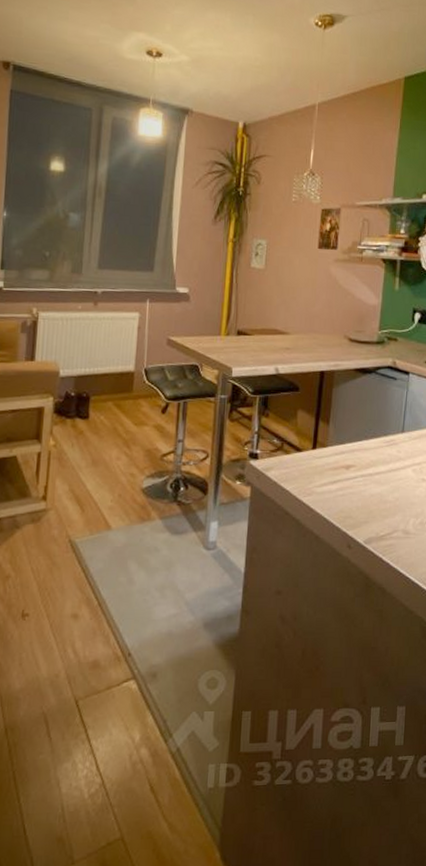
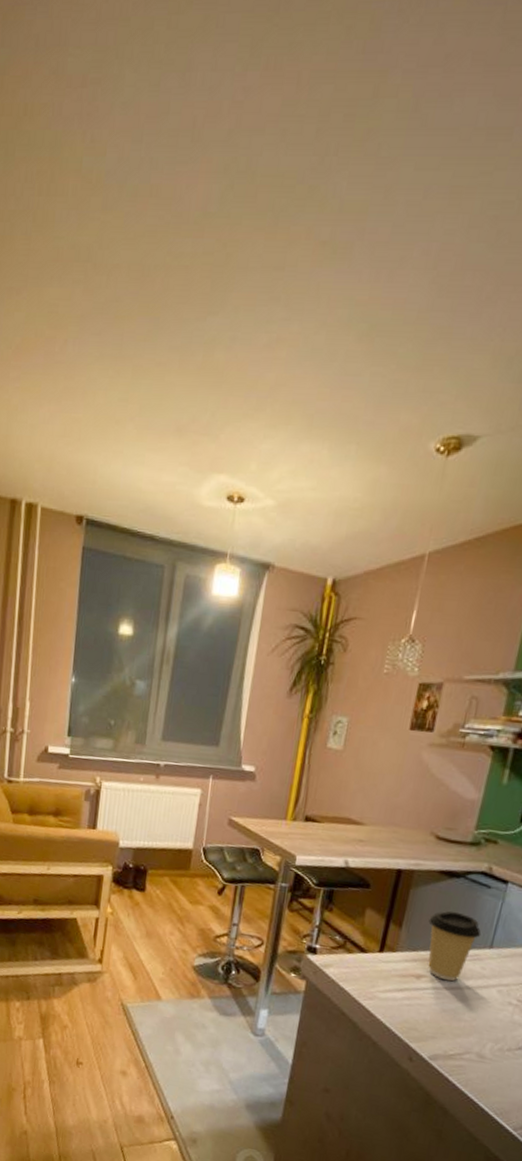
coffee cup: none [351,403,394,468] -> present [428,910,482,982]

